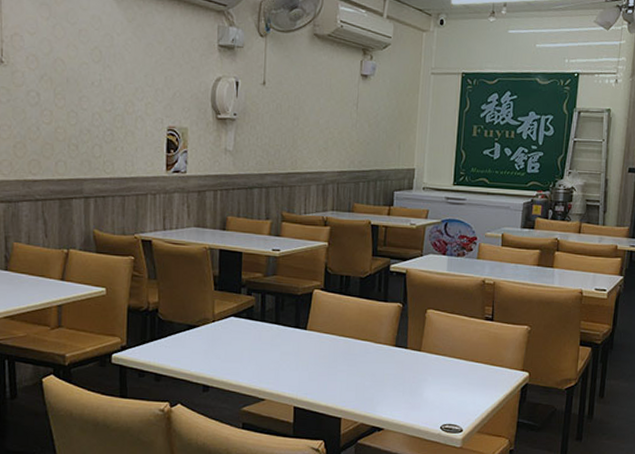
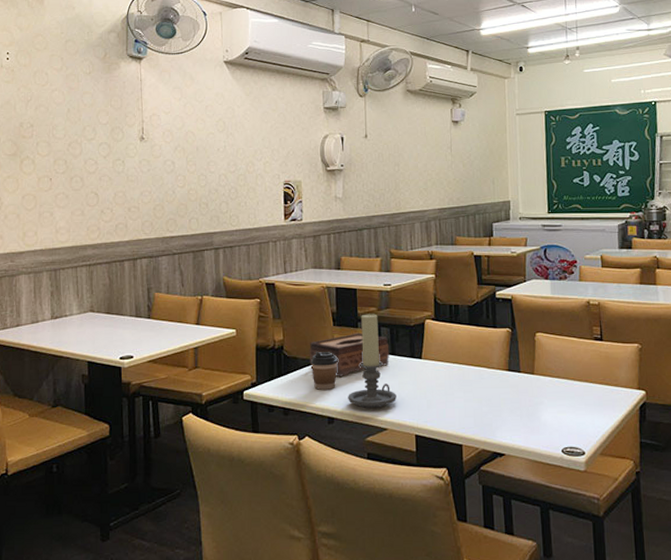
tissue box: none [186,299,273,344] -> present [309,332,389,376]
coffee cup: none [187,316,217,357] -> present [310,351,338,390]
candle holder: none [225,279,277,379] -> present [348,314,396,409]

